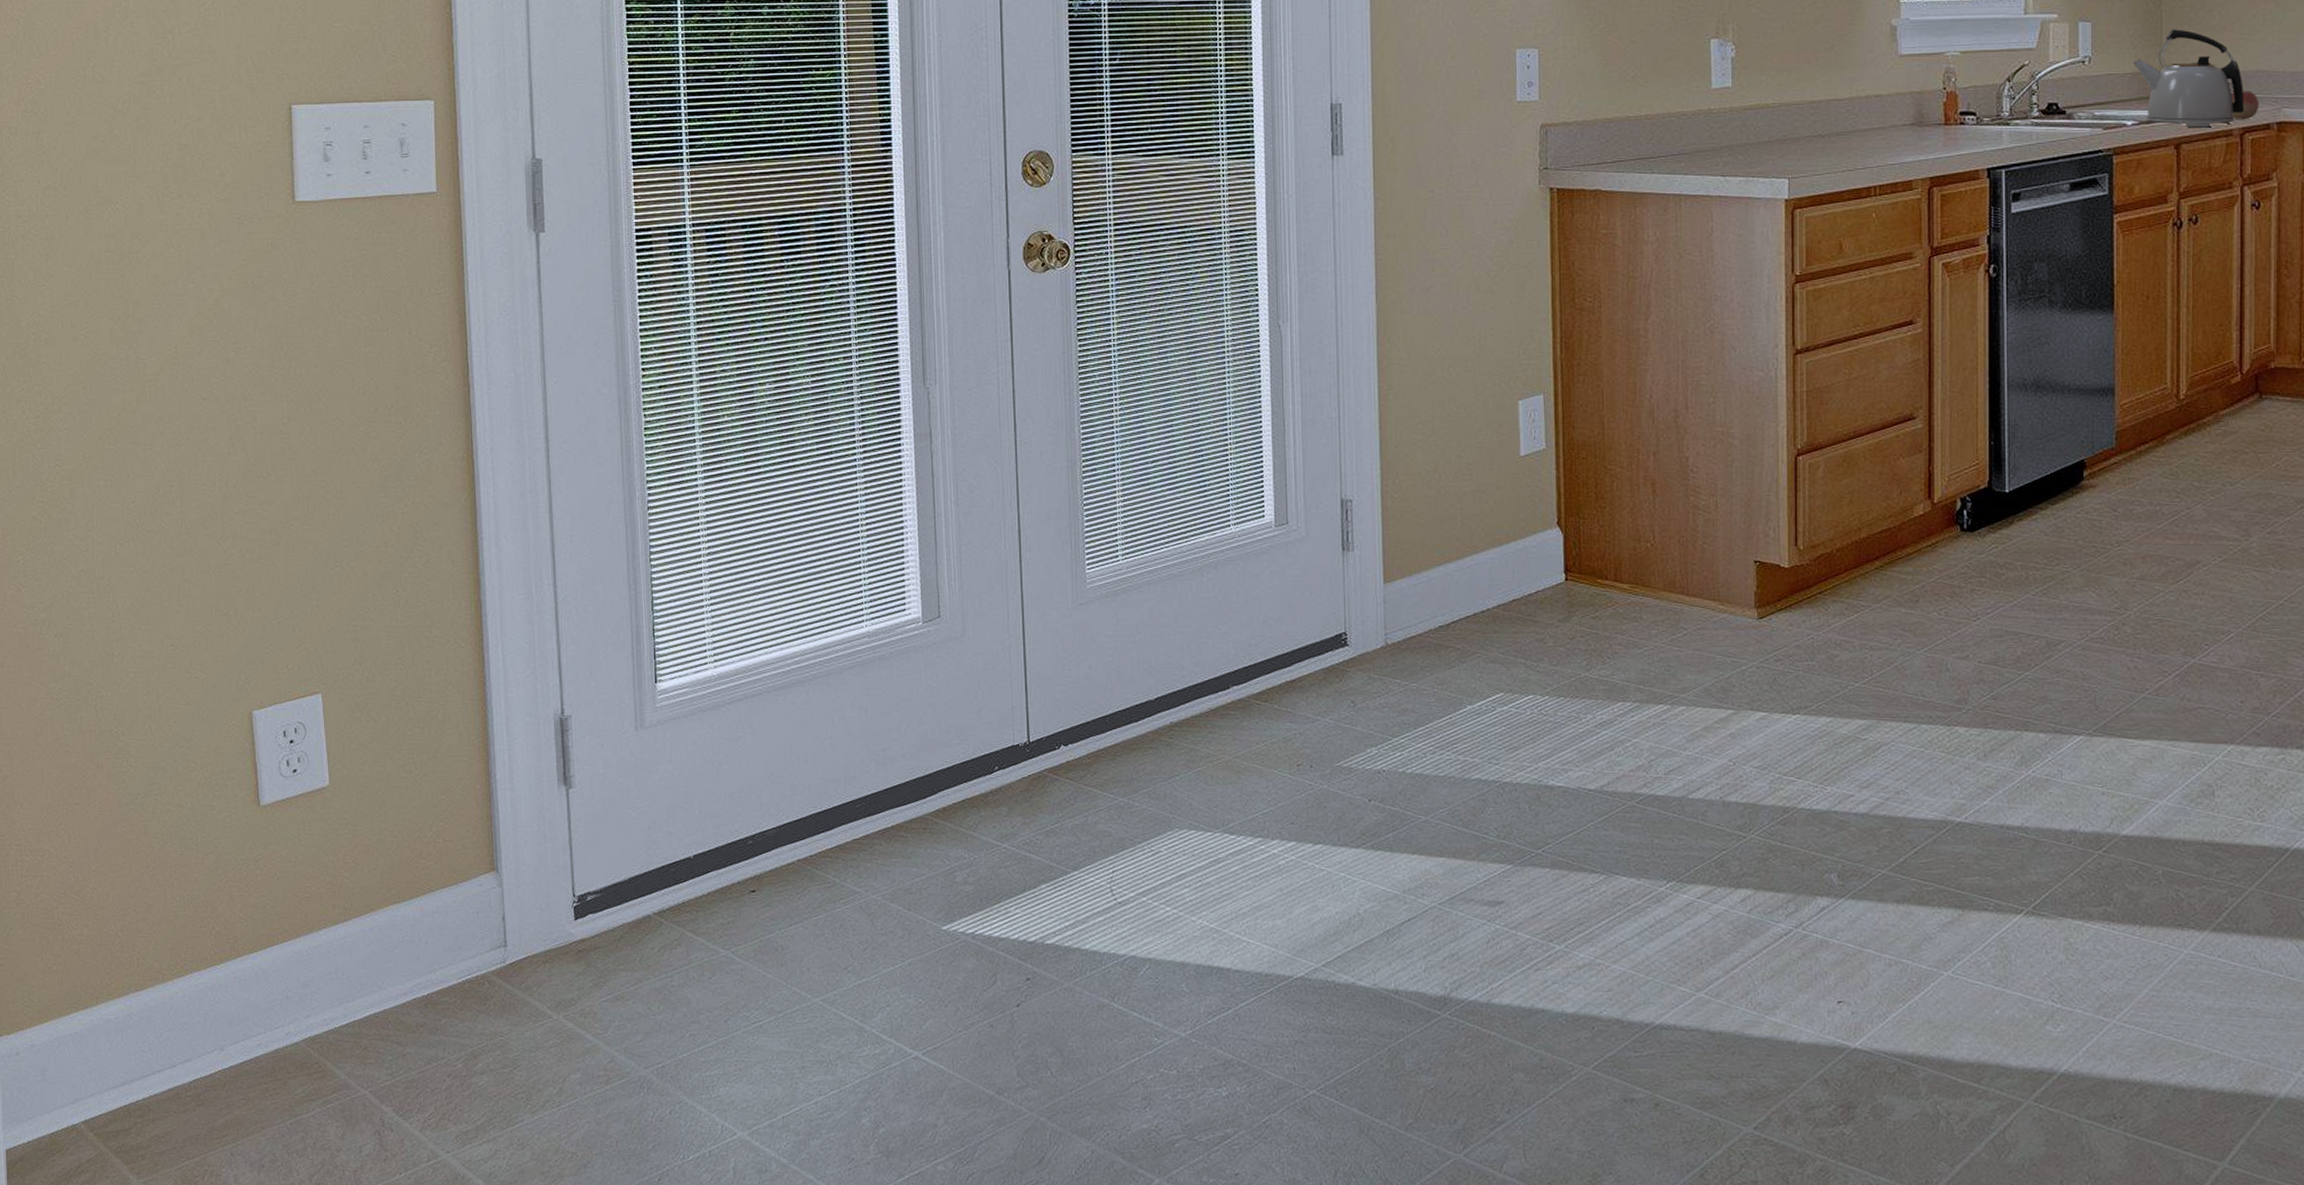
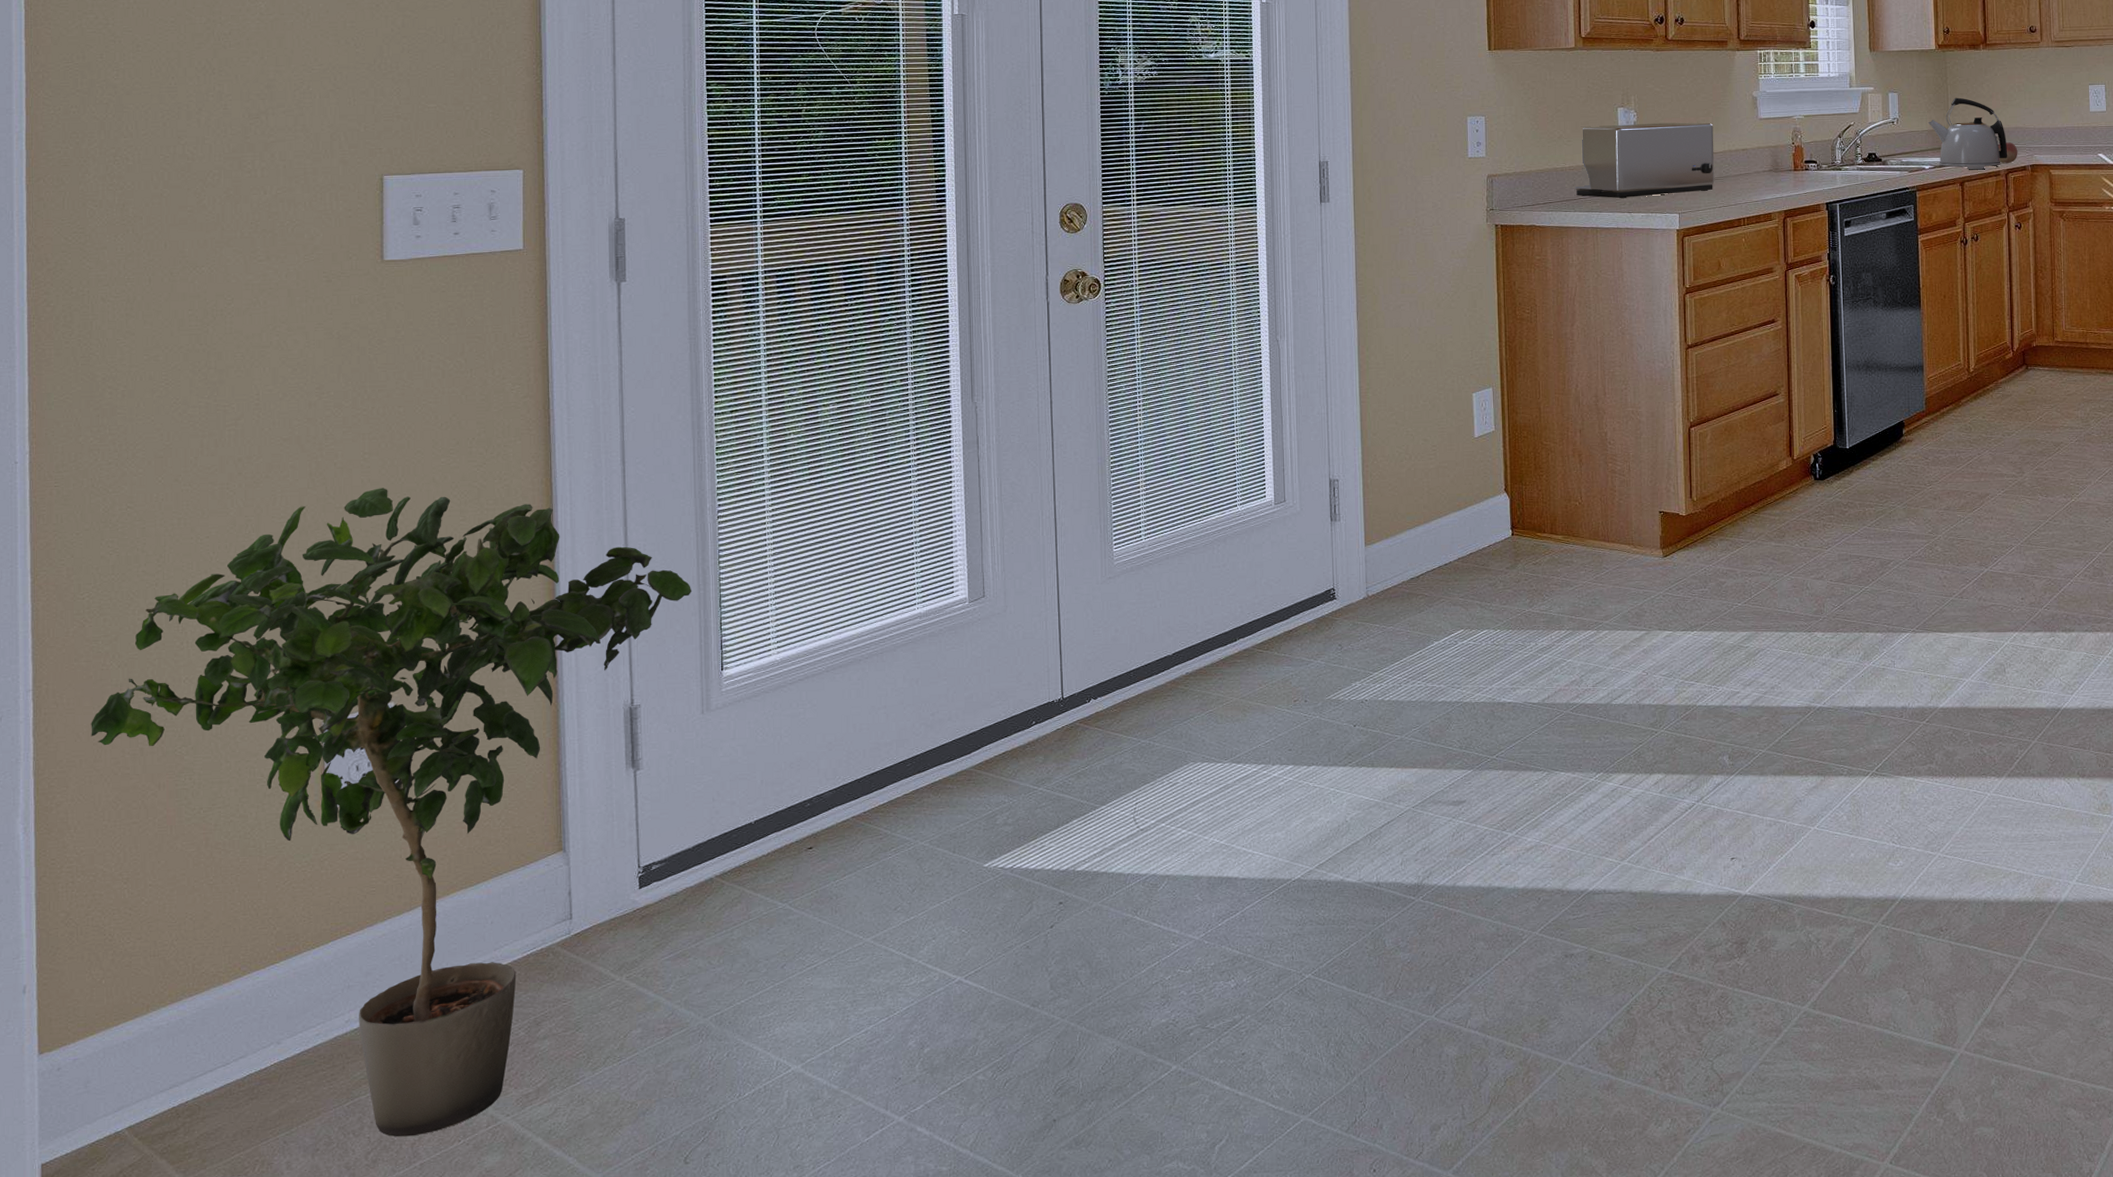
potted plant: none [31,457,623,1163] -> present [91,488,692,1137]
toaster: none [1653,59,1837,158] -> present [1575,122,1714,199]

